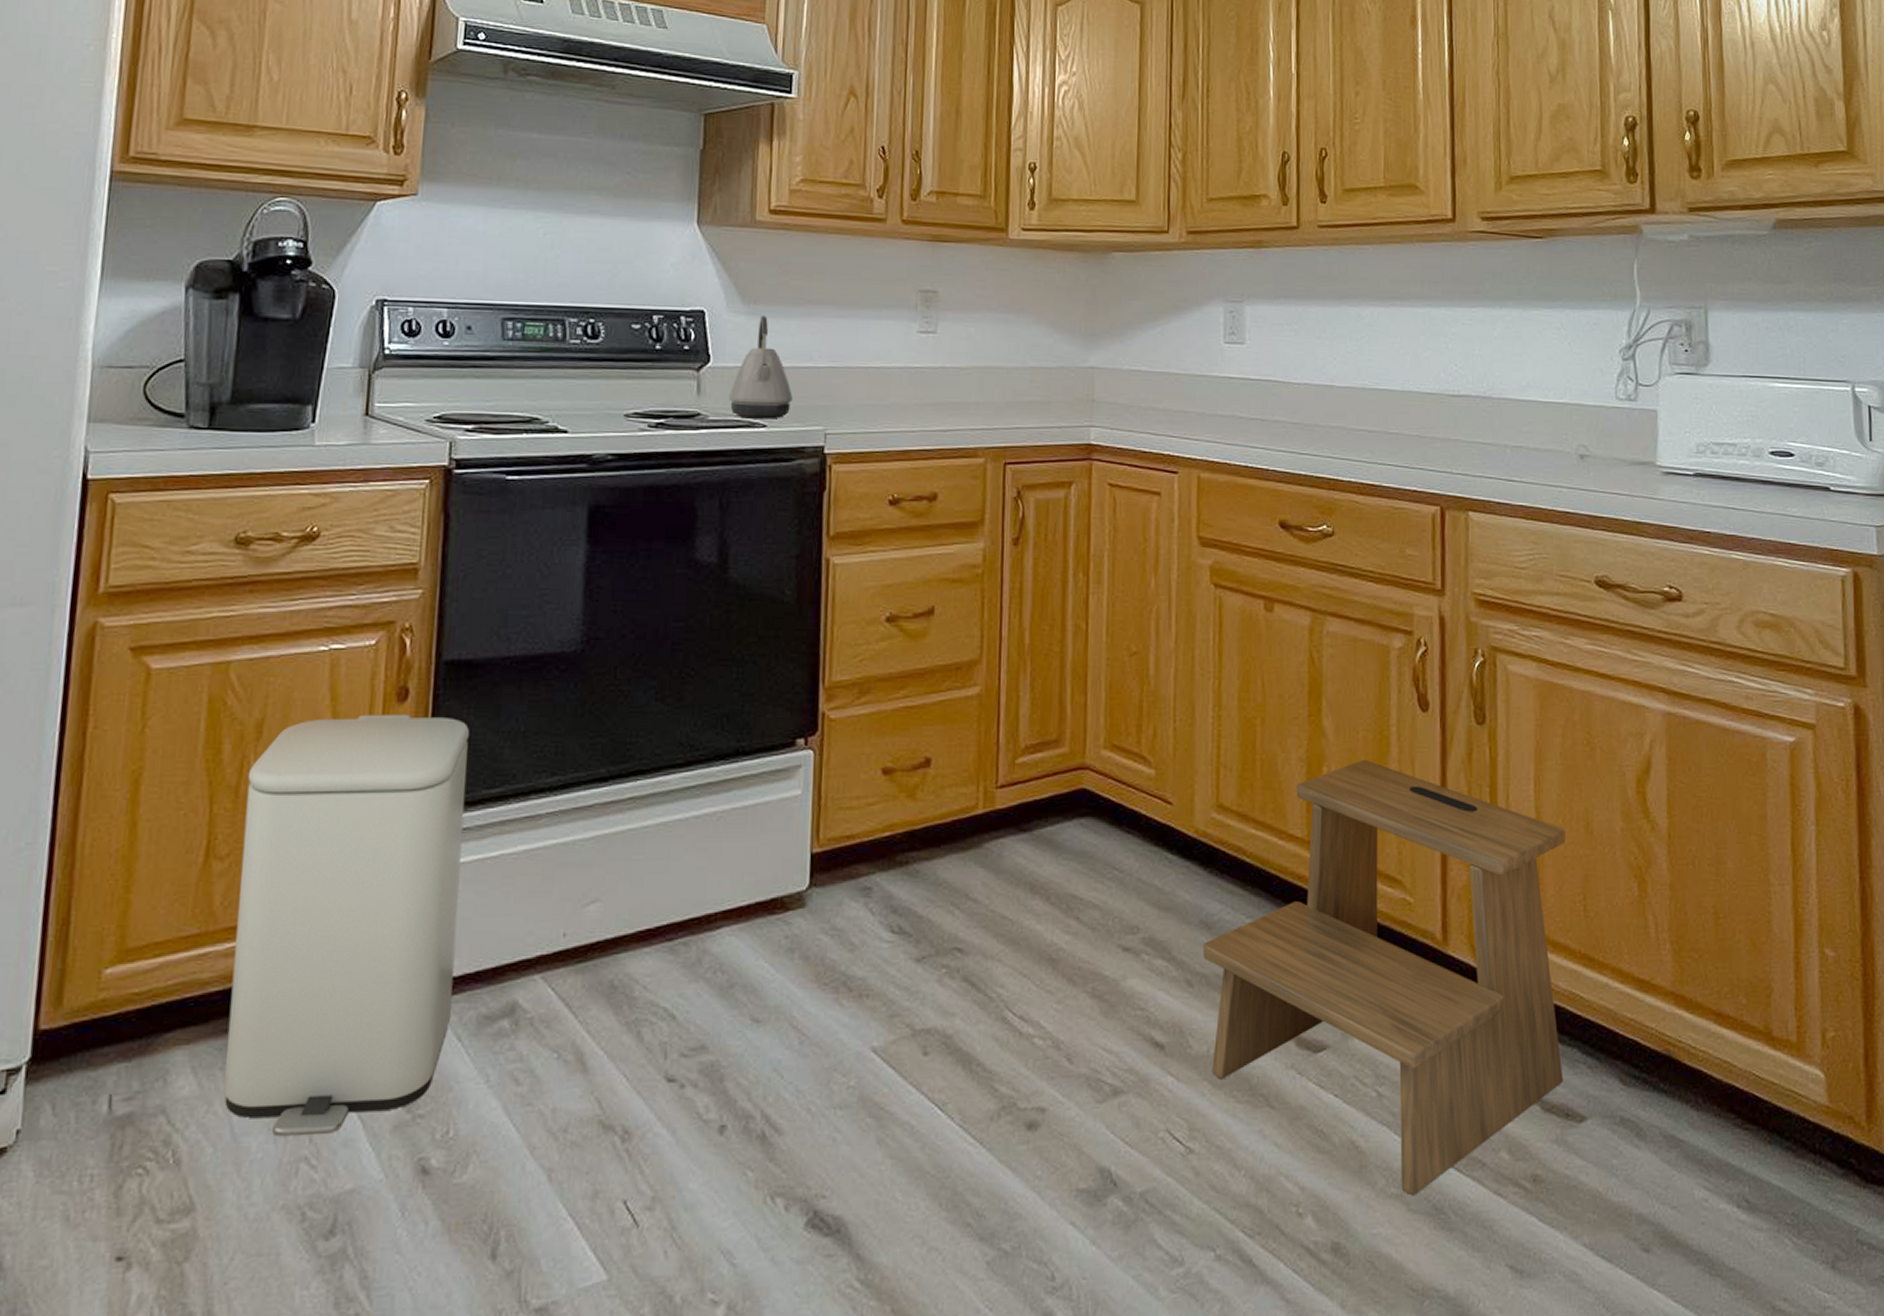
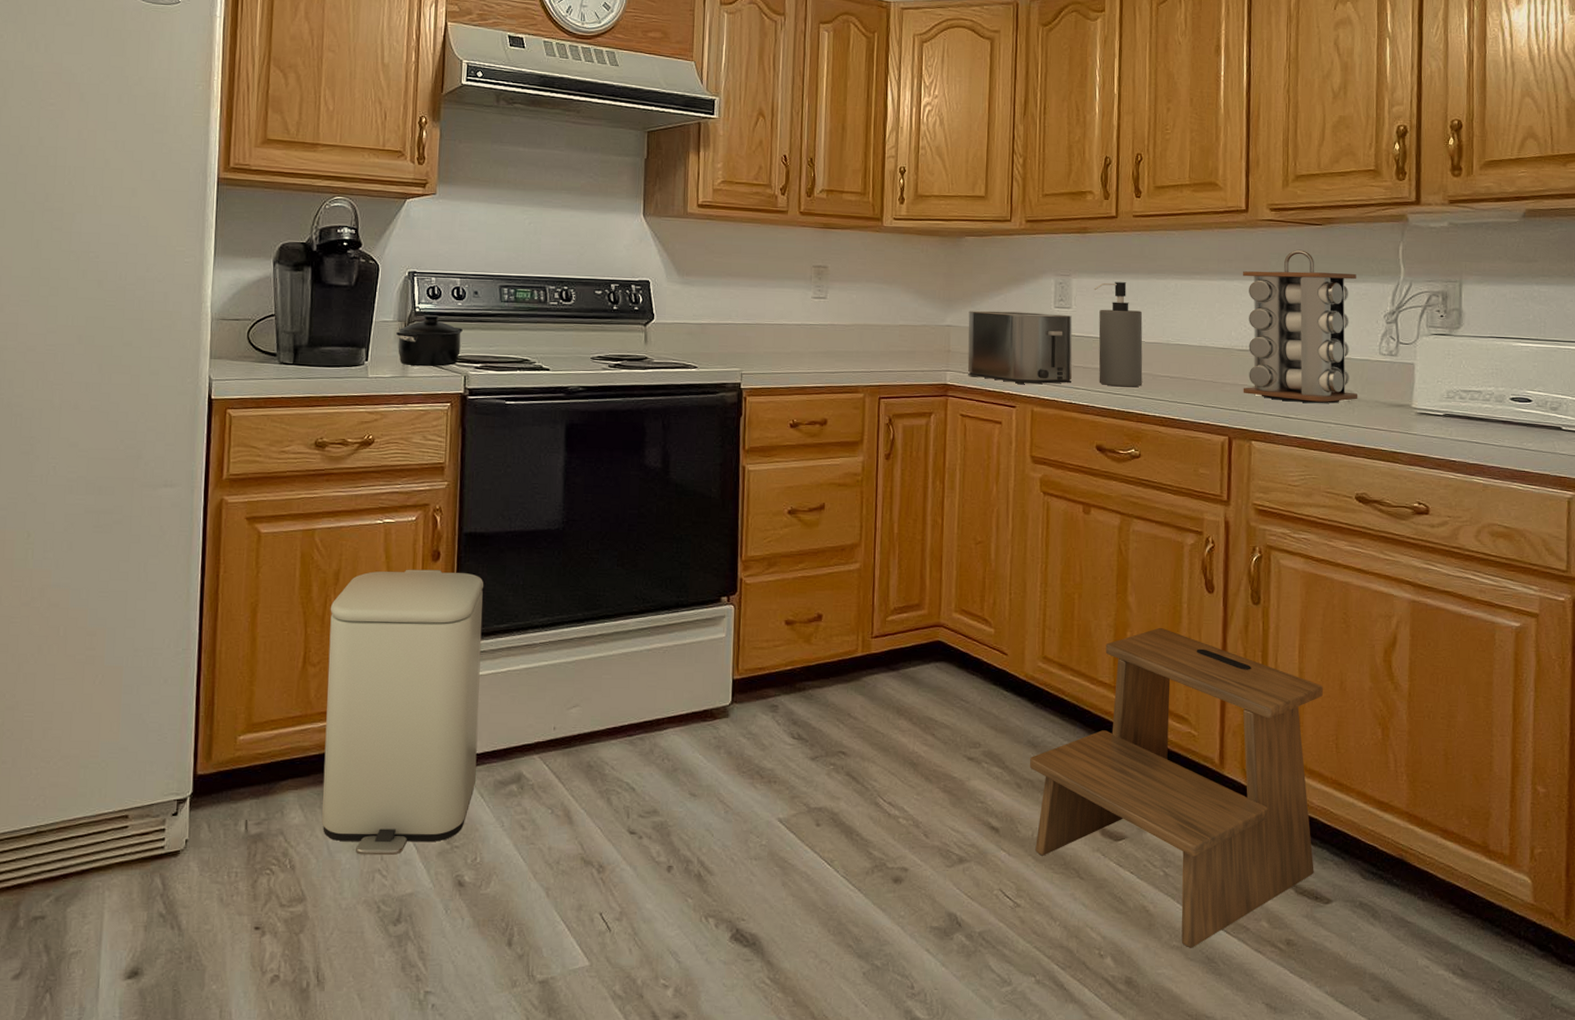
saucepan: none [356,357,450,430] -> present [396,314,463,367]
kettle: present [729,315,793,419] -> none [669,285,716,362]
toaster: none [1116,347,1247,444] -> present [967,310,1073,385]
soap dispenser: none [1272,309,1334,445] -> present [1094,282,1143,387]
spice rack: none [1452,268,1593,462] -> present [1243,249,1358,404]

